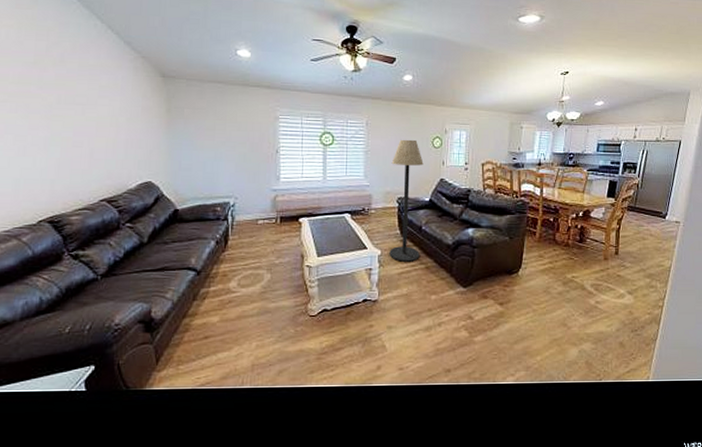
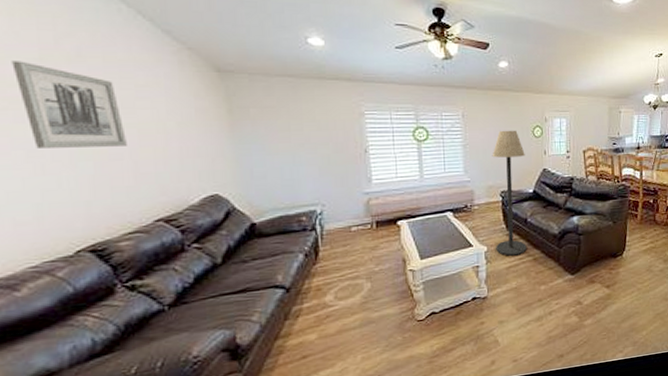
wall art: none [14,64,87,136] -> present [11,61,127,148]

